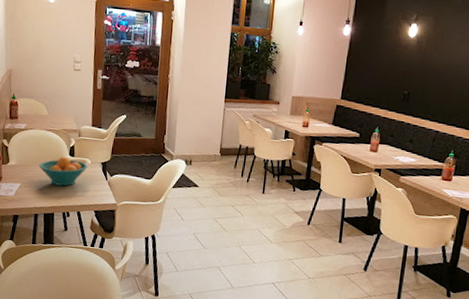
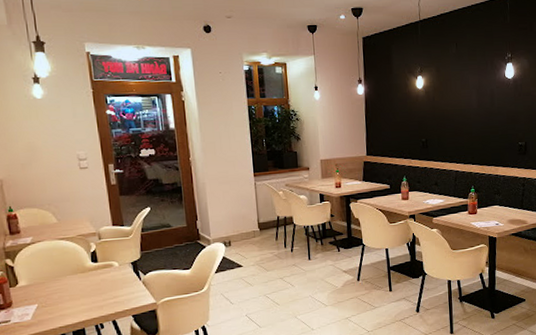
fruit bowl: present [38,156,88,186] -> none [56,264,116,298]

